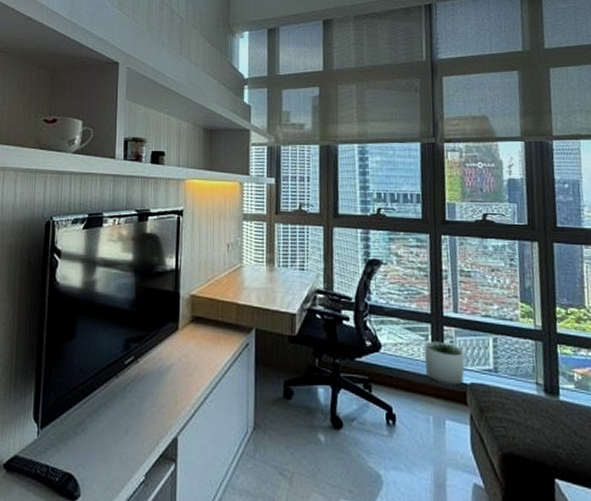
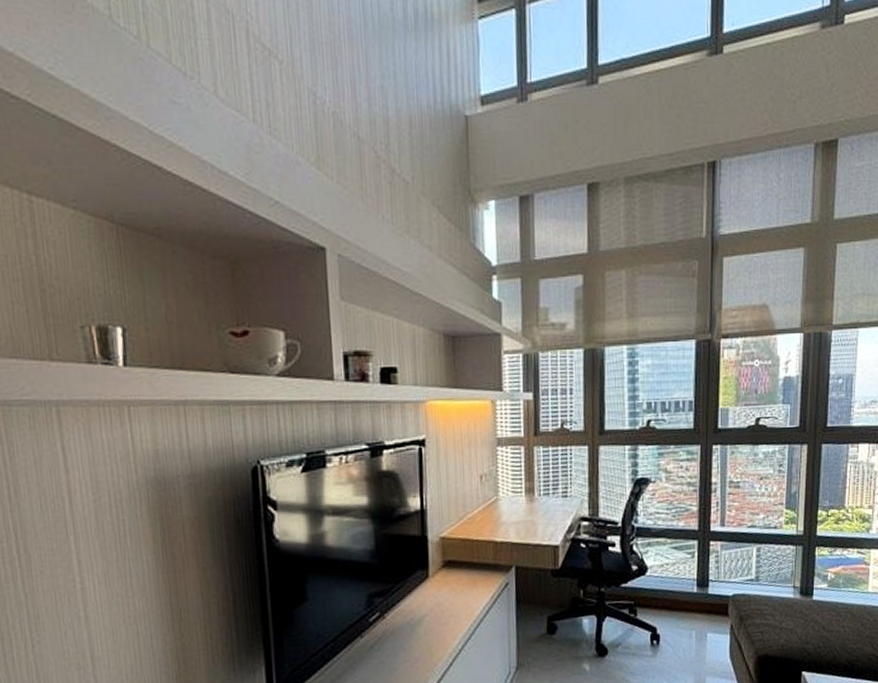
planter: present [424,341,465,385] -> none [690,557,728,599]

